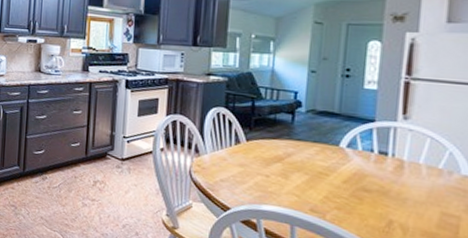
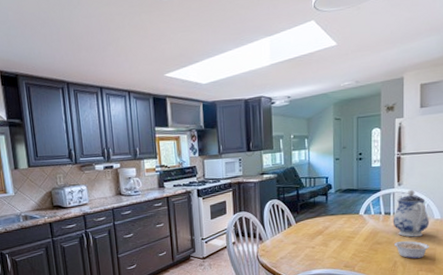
teapot: none [390,127,452,195] -> present [392,189,430,237]
legume: none [391,194,451,225] -> present [395,241,430,259]

